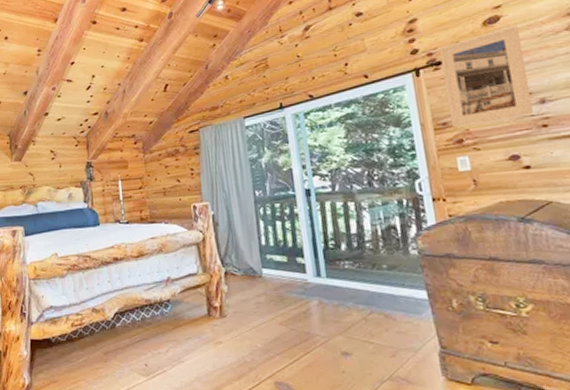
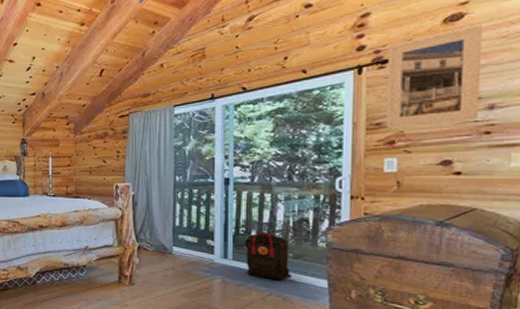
backpack: none [335,243,390,296] -> present [244,232,291,281]

